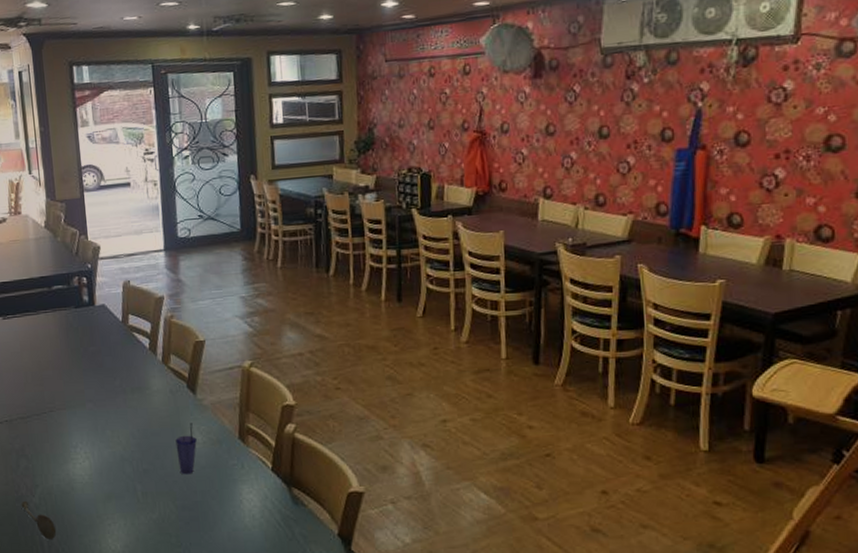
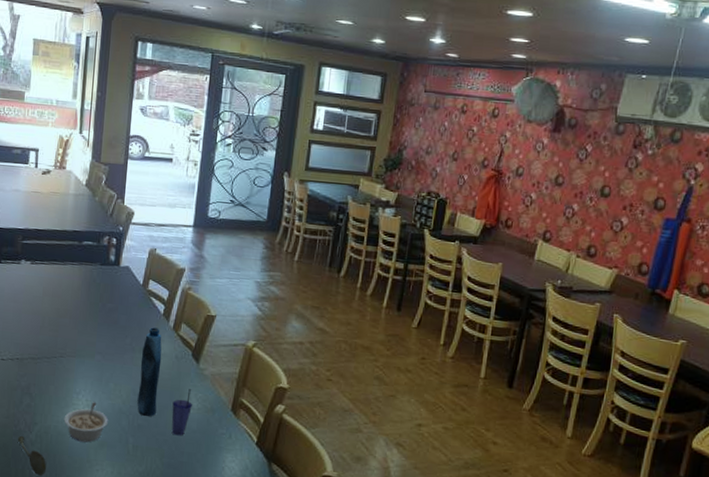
legume: none [65,453,113,497] -> present [63,402,109,443]
bottle: none [134,364,160,459] -> present [137,327,162,417]

